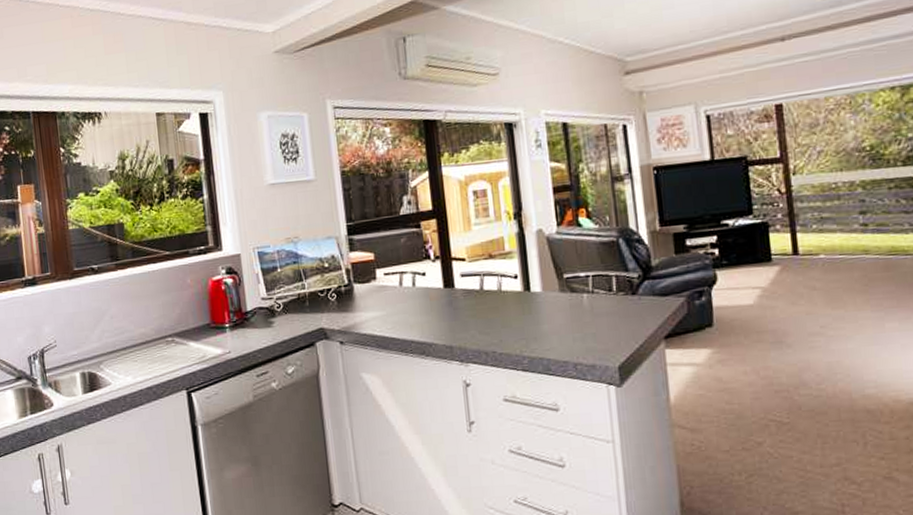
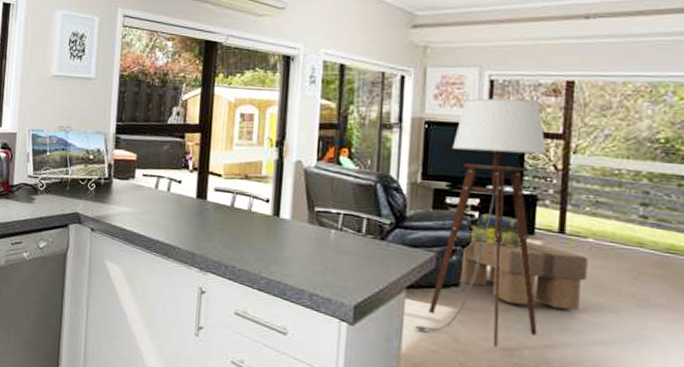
floor lamp: none [677,128,791,380] -> present [413,98,546,348]
footstool: none [700,268,825,334] -> present [452,232,588,311]
stack of books: none [713,248,762,279] -> present [471,213,521,247]

